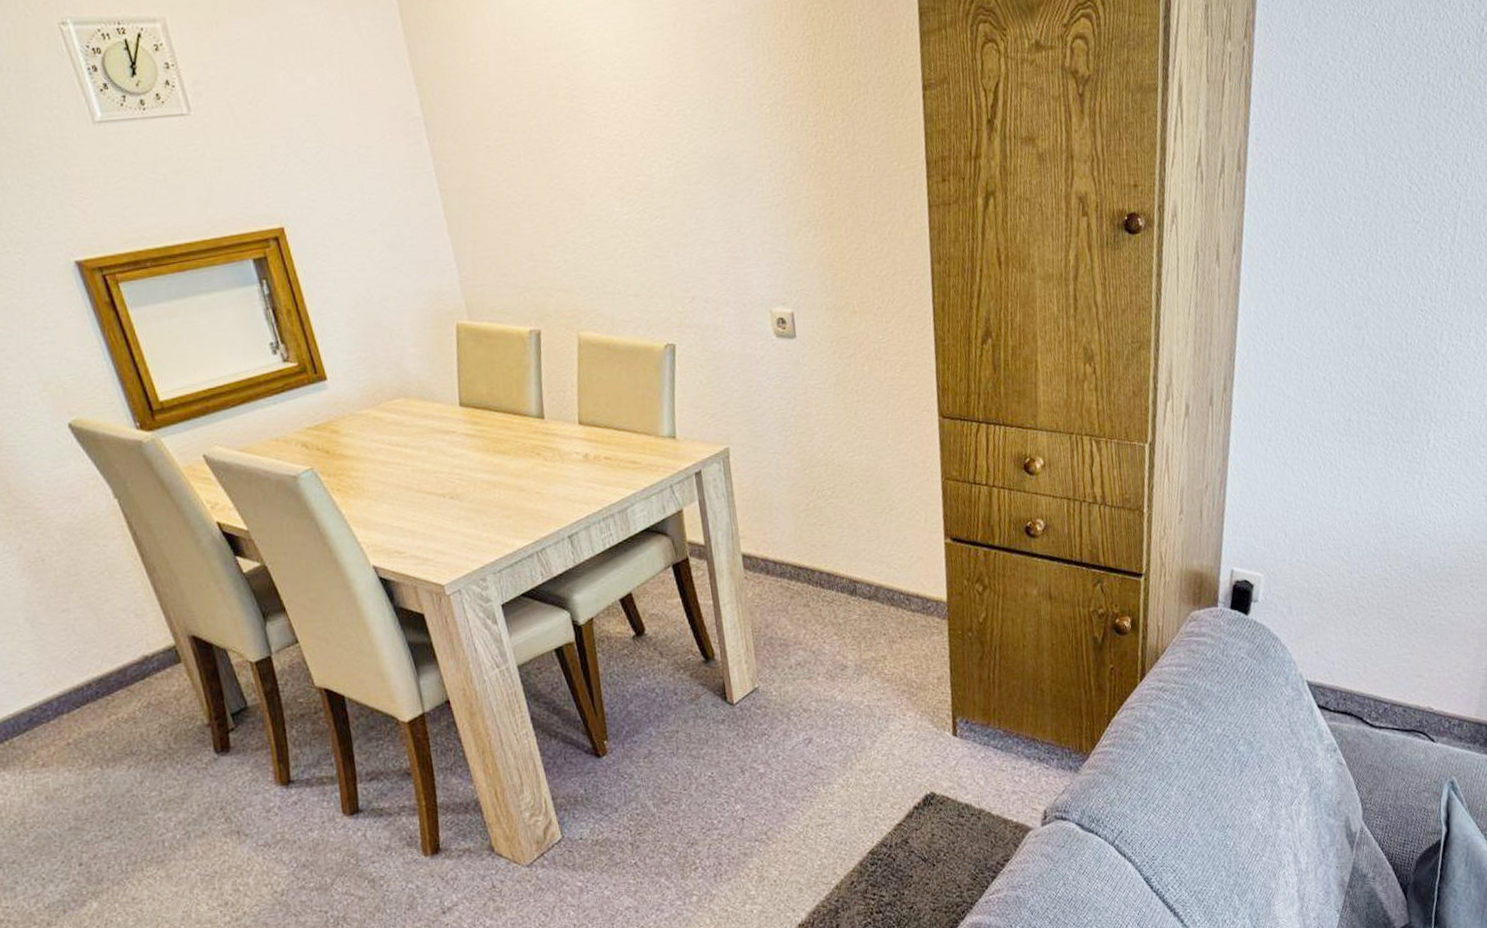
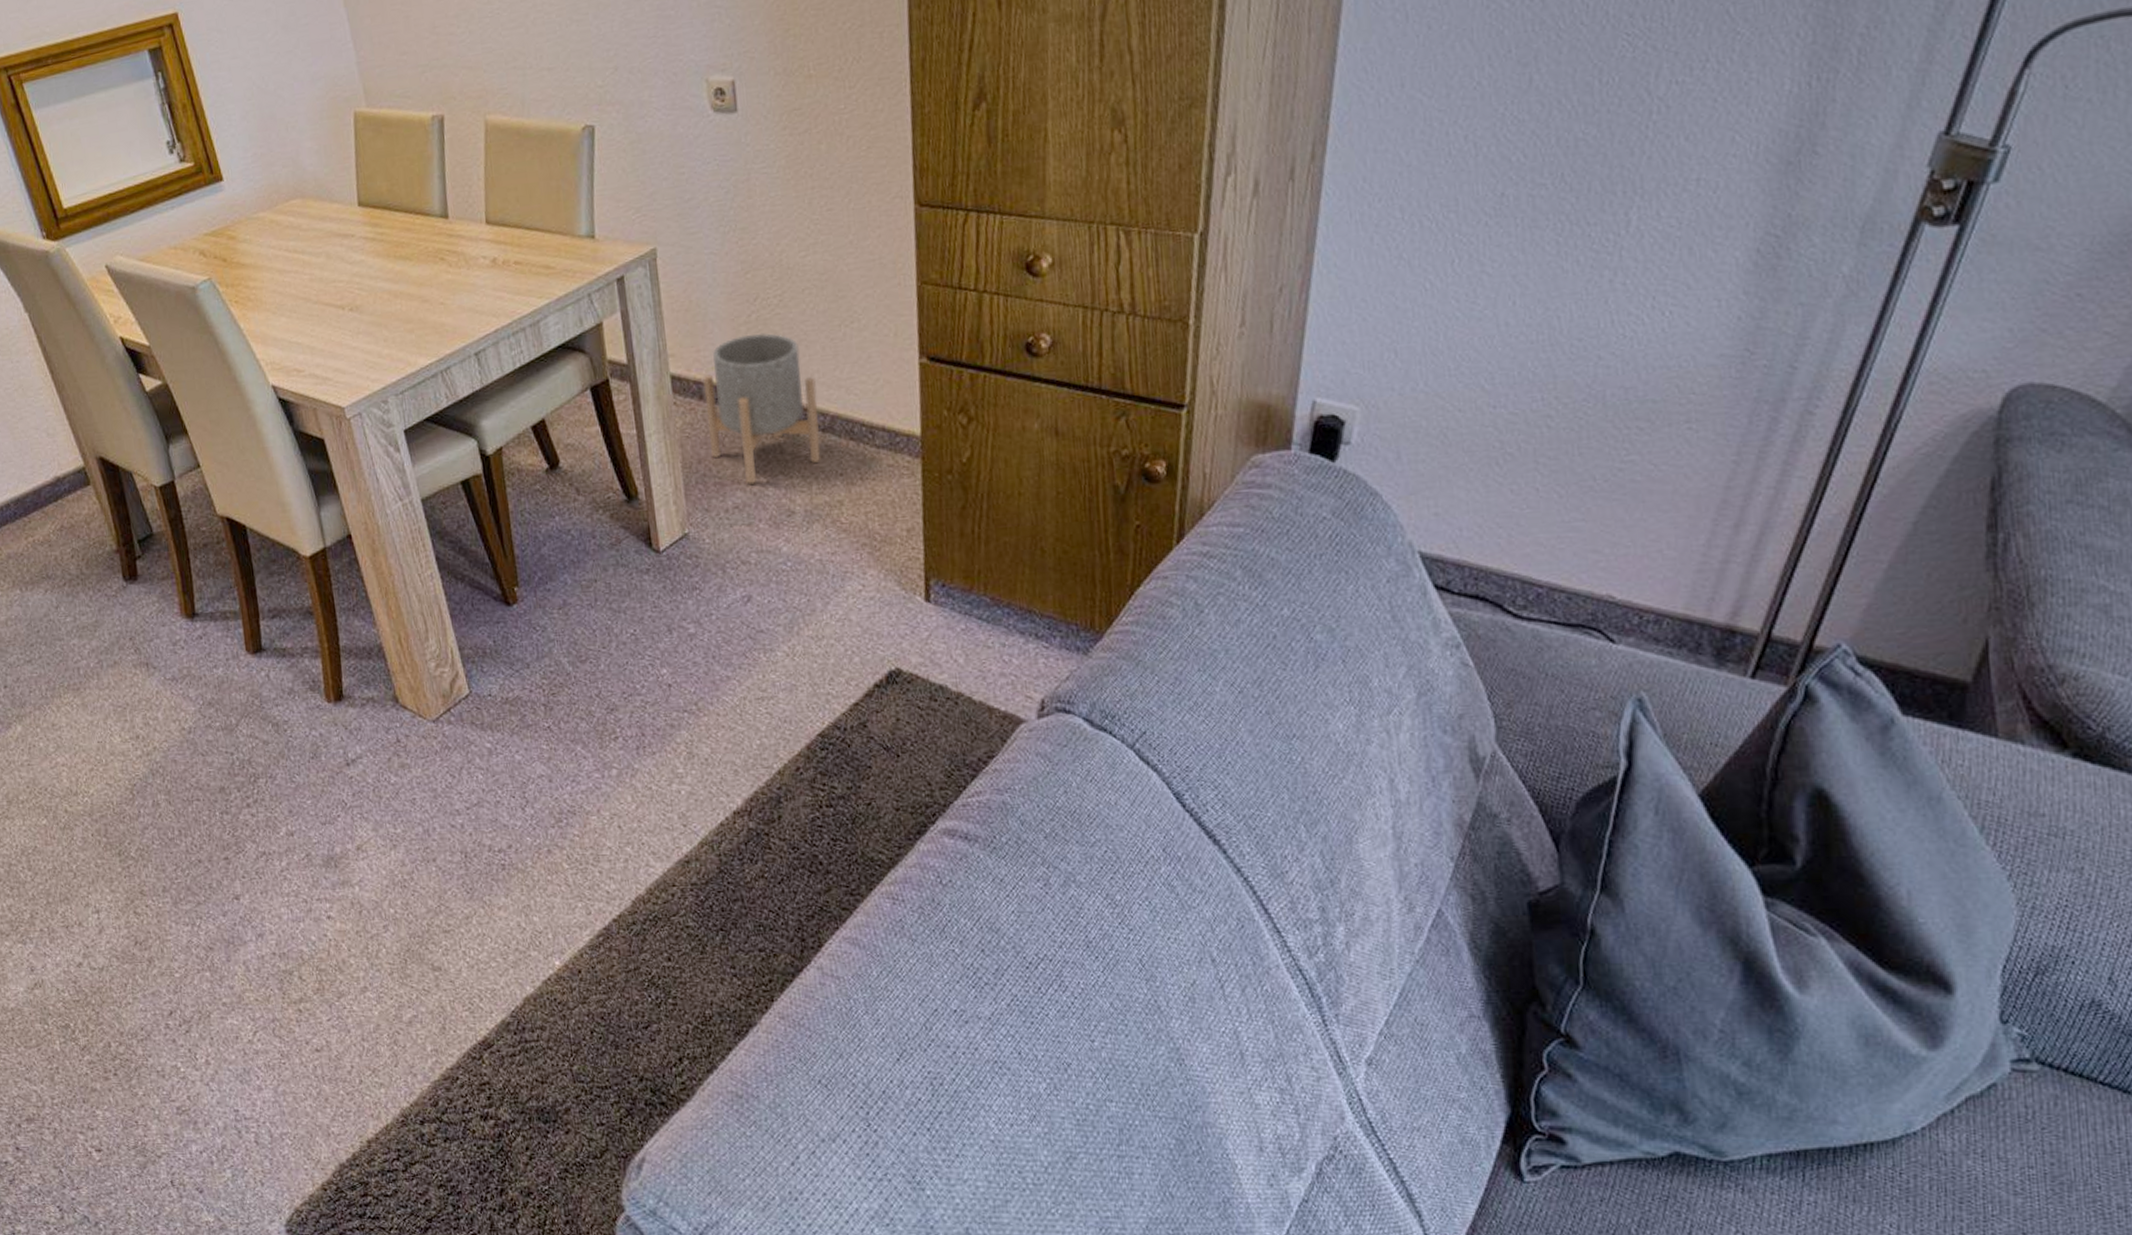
planter: none [769,518,868,645] -> present [703,332,822,485]

